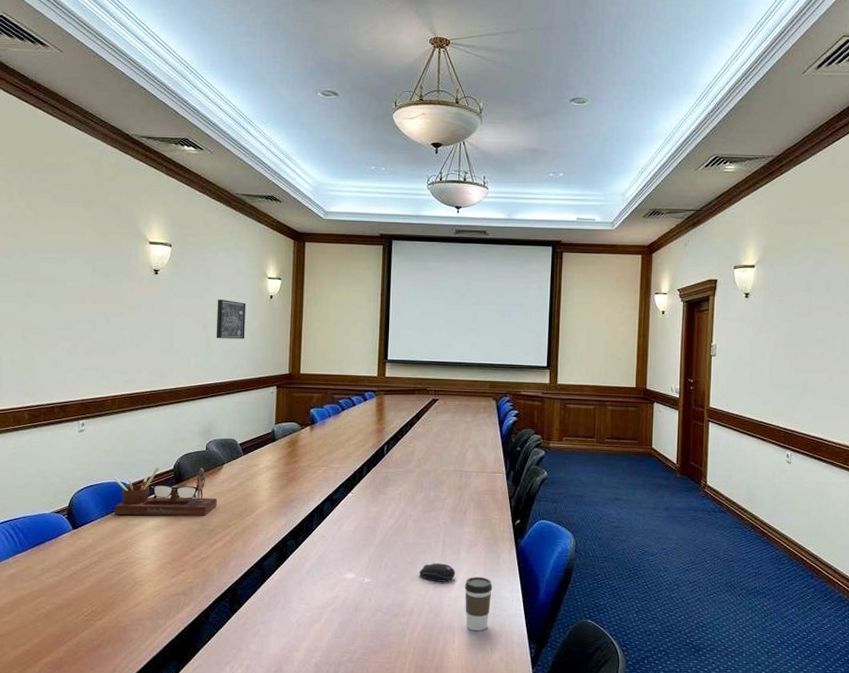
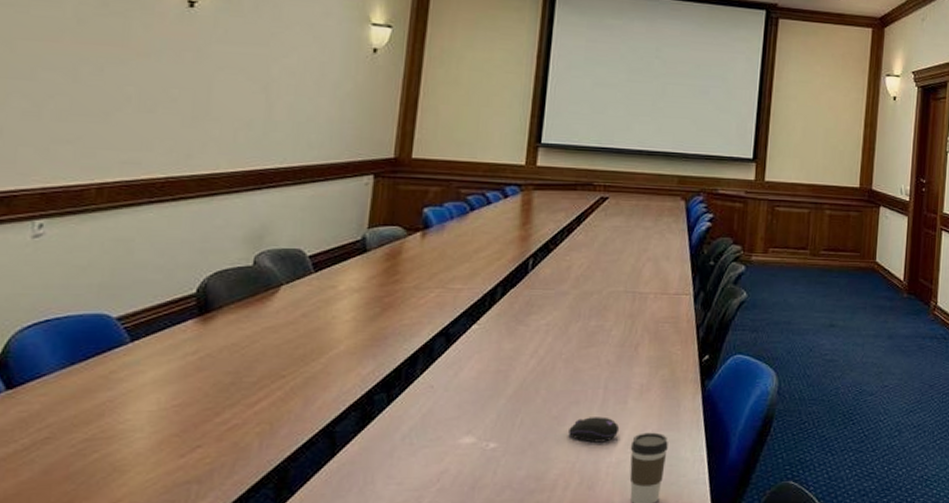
desk organizer: present [114,467,217,516] -> none [84,291,266,364]
wall art: present [216,300,246,339] -> none [283,49,336,108]

